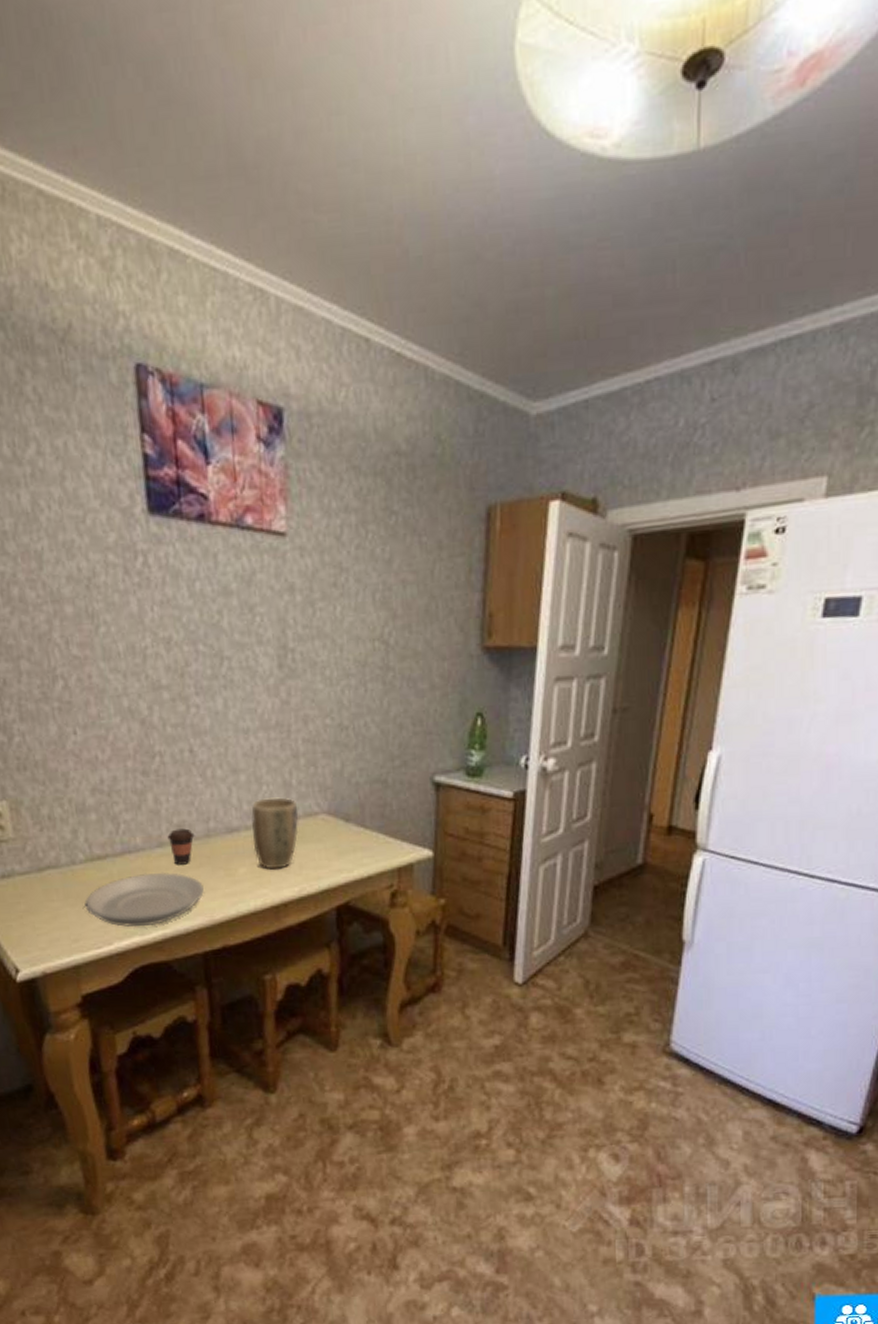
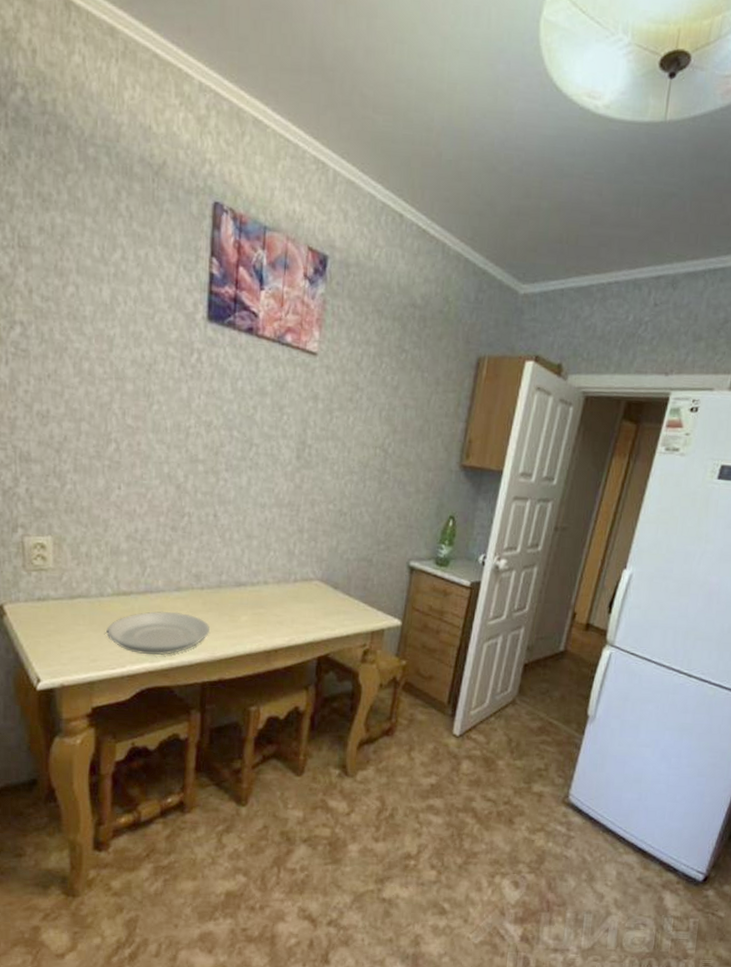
coffee cup: present [167,828,195,865] -> none [185,577,208,608]
plant pot: present [251,797,299,870] -> none [257,562,296,621]

